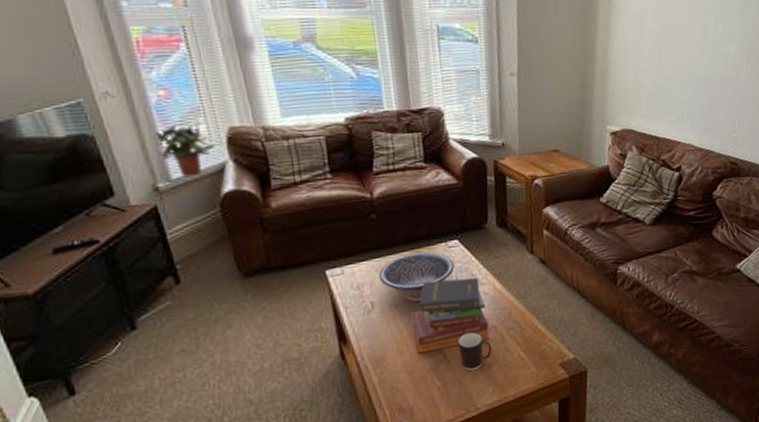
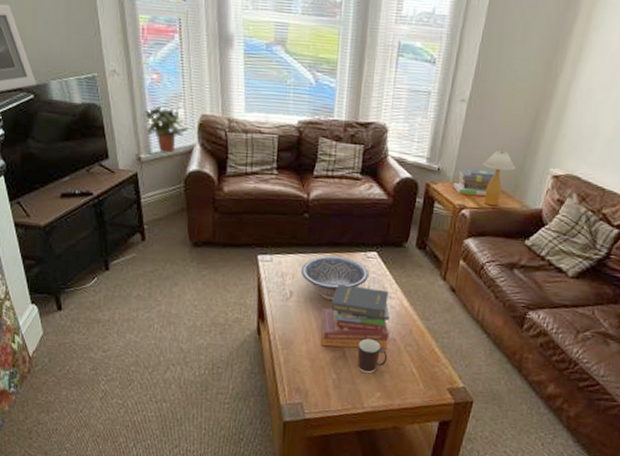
books: none [520,137,559,165] -> present [453,168,496,196]
table lamp: none [544,114,575,172] -> present [483,148,515,206]

